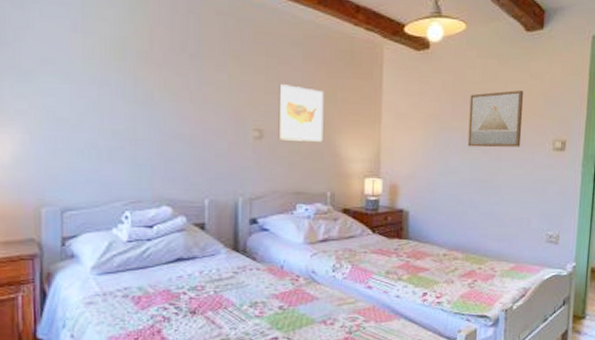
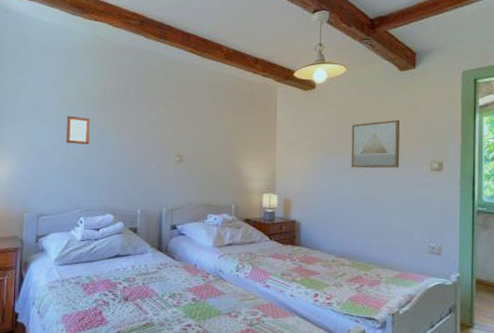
picture frame: none [96,72,132,113] -> present [65,115,90,144]
wall art: present [278,84,324,142] -> none [194,120,230,164]

